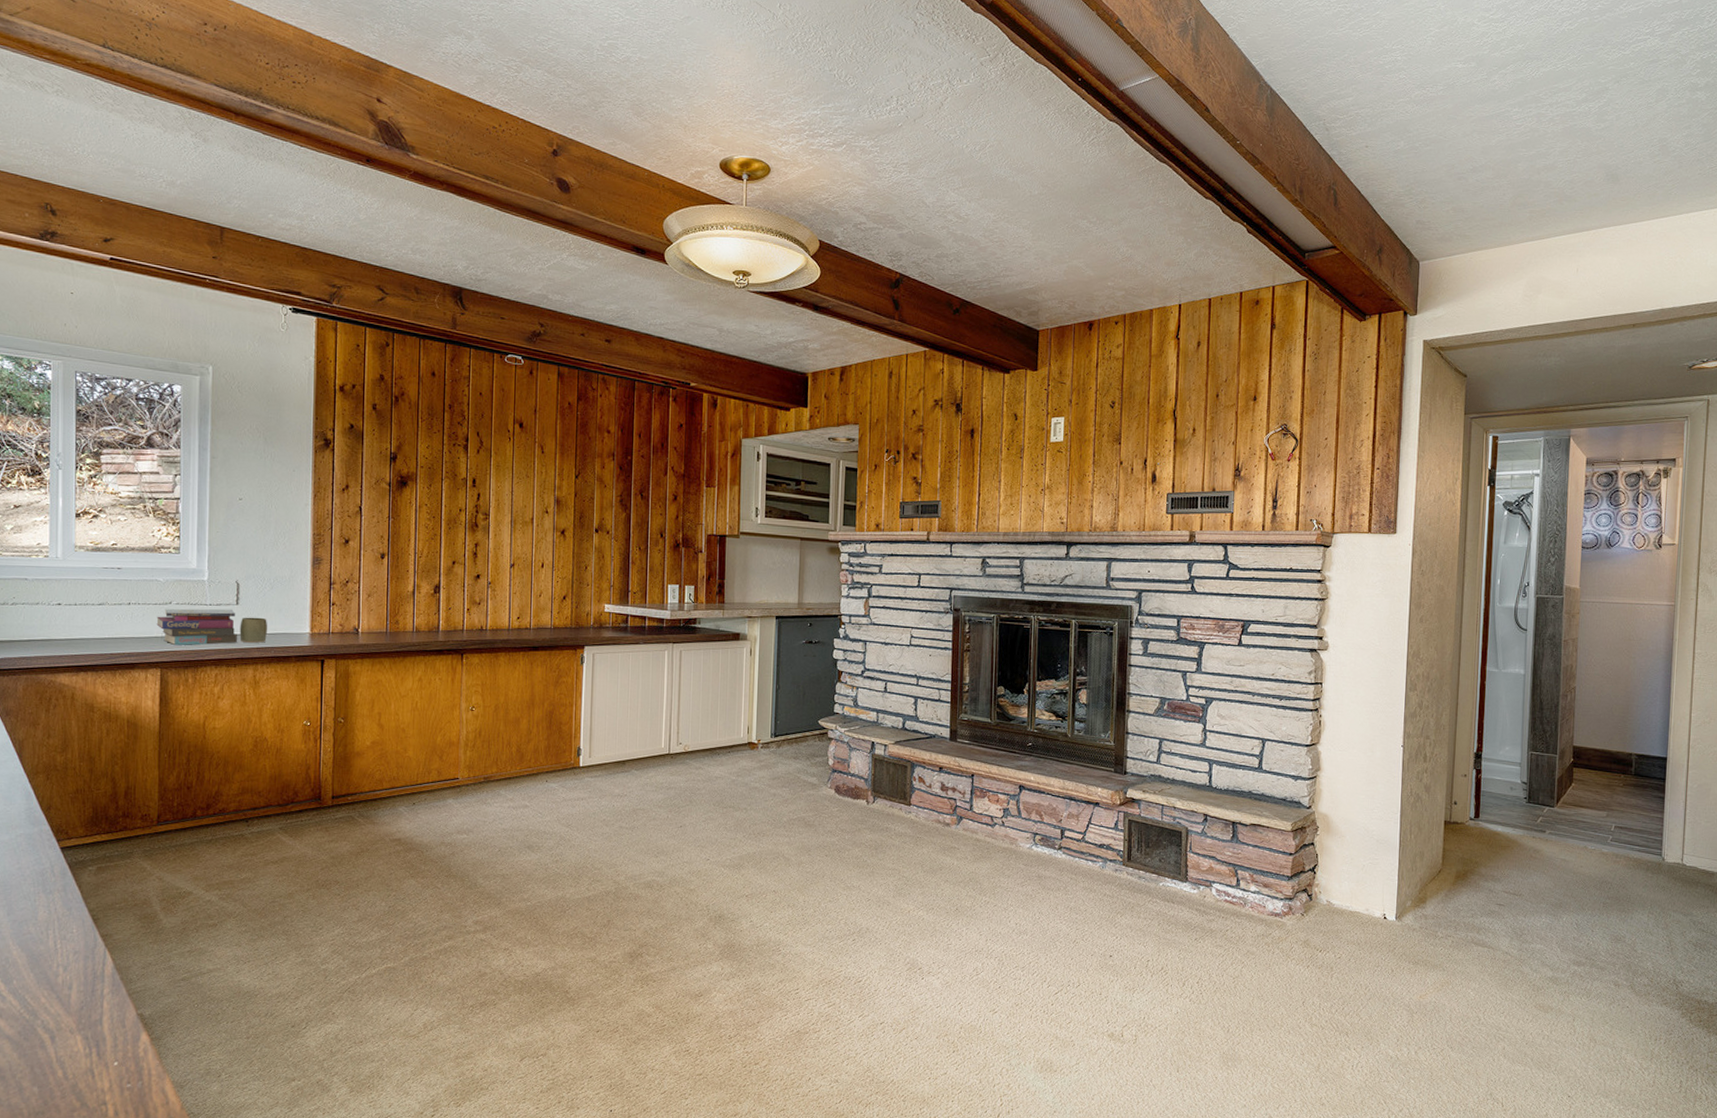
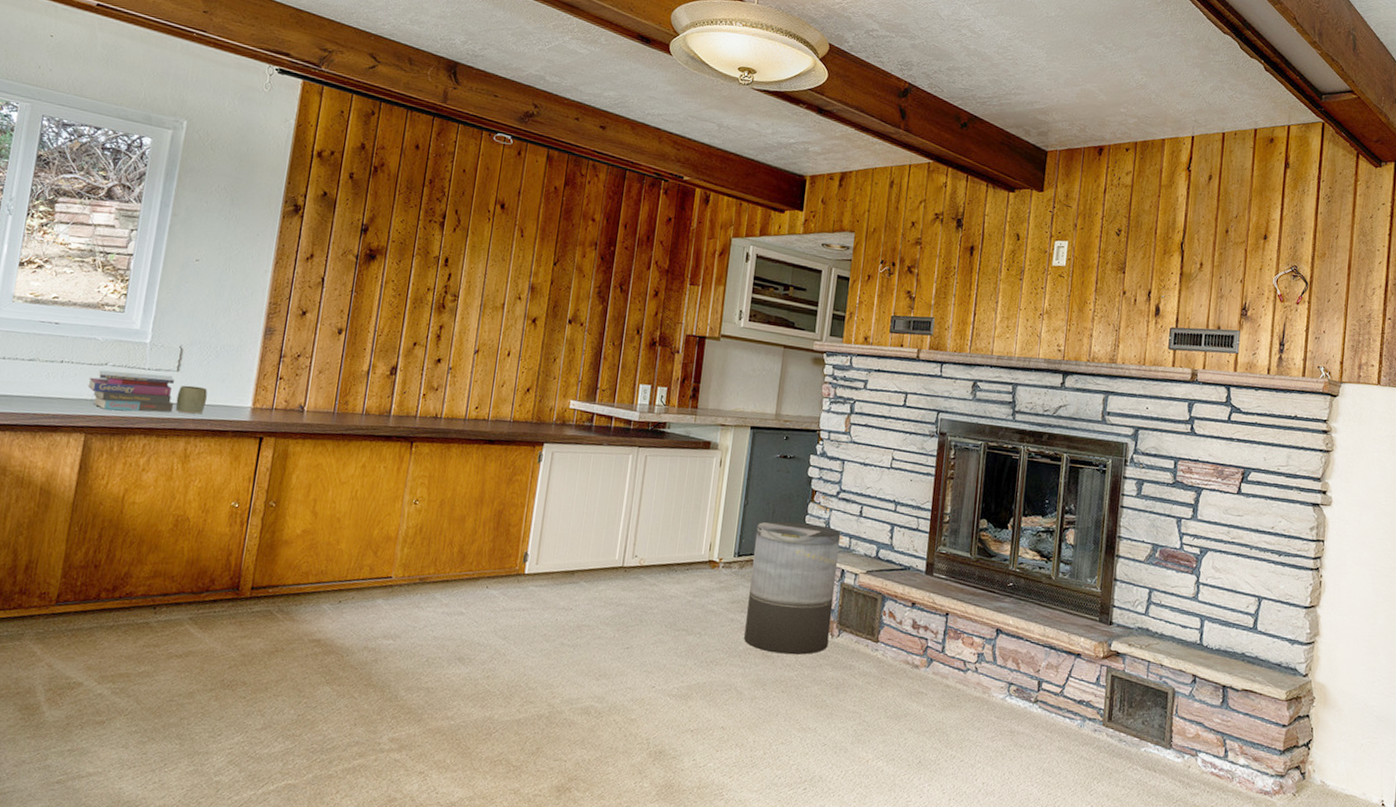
trash can: none [787,701,869,822] -> present [744,521,841,655]

